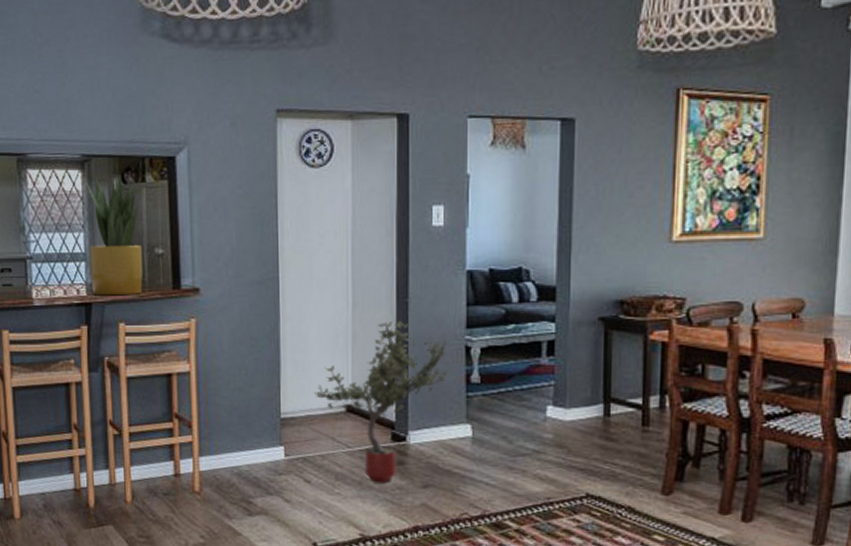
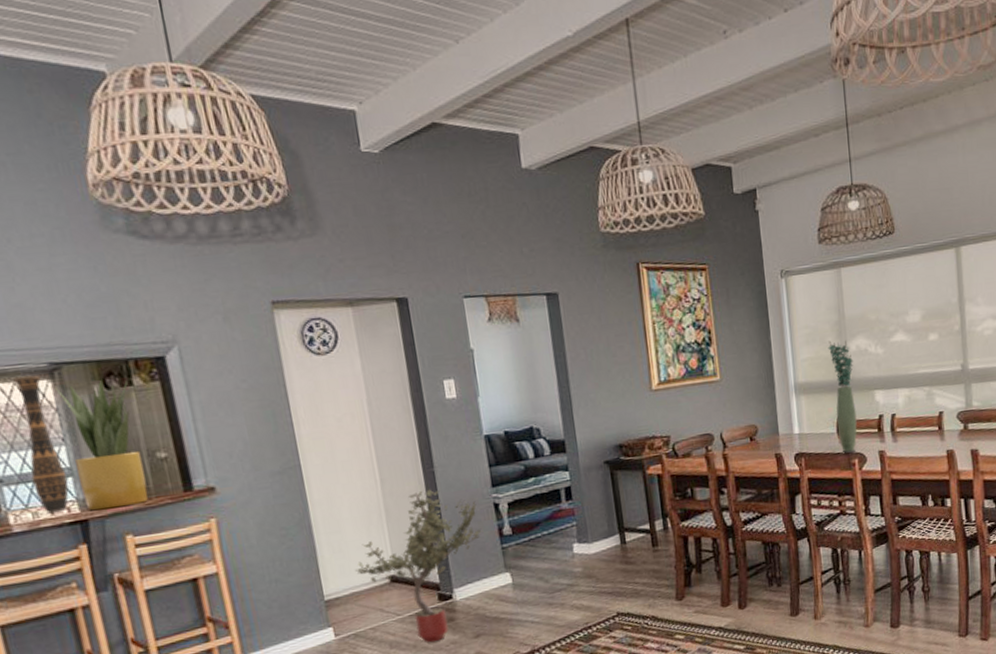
decorative vase: none [53,165,81,292] -> present [13,376,69,513]

